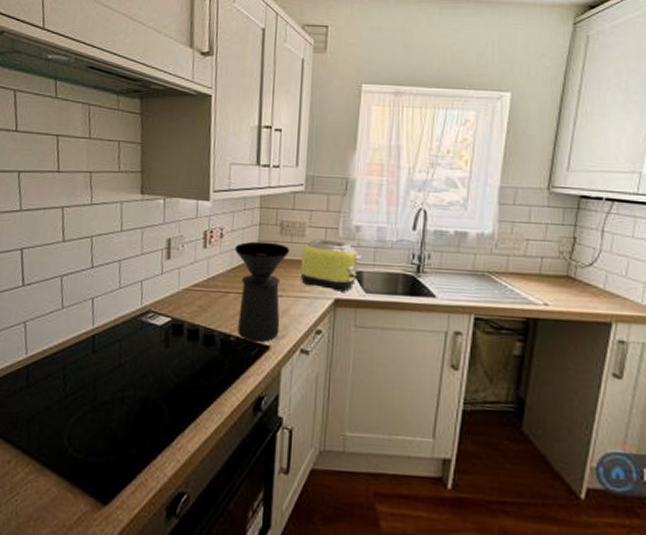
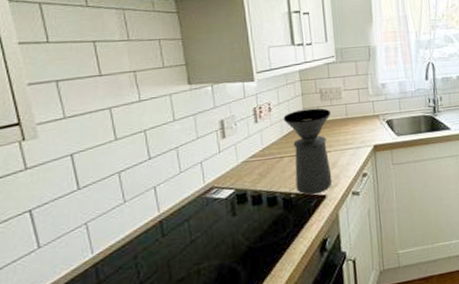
toaster: present [300,239,363,292] -> none [341,97,391,139]

